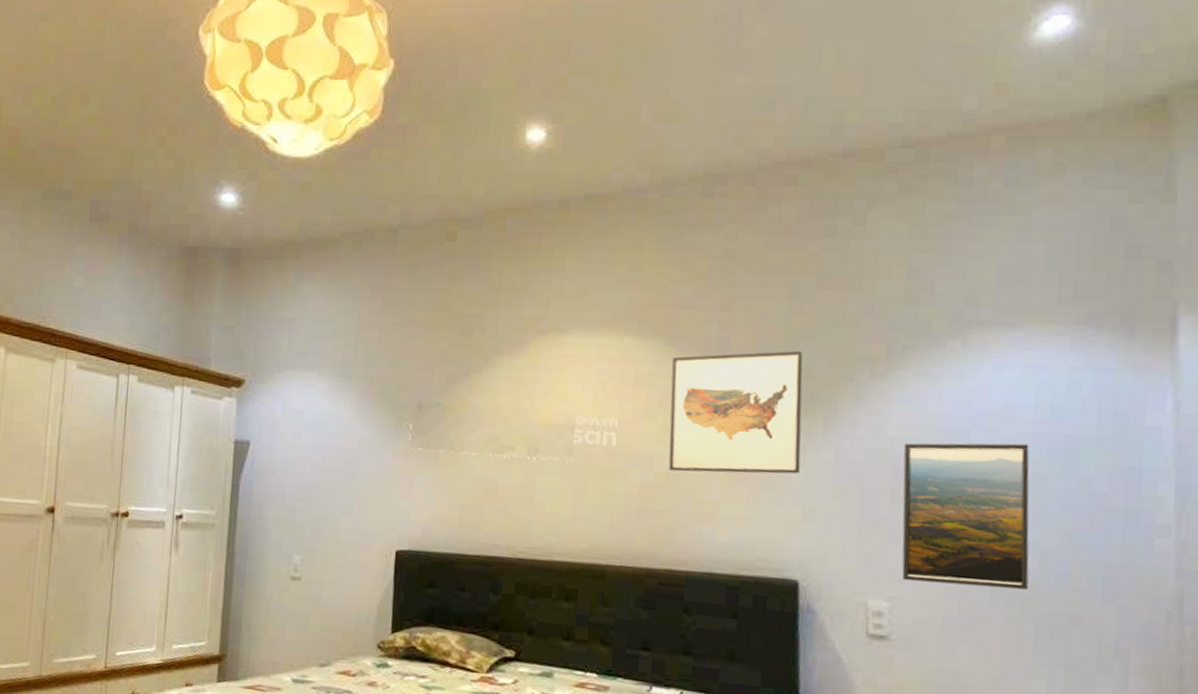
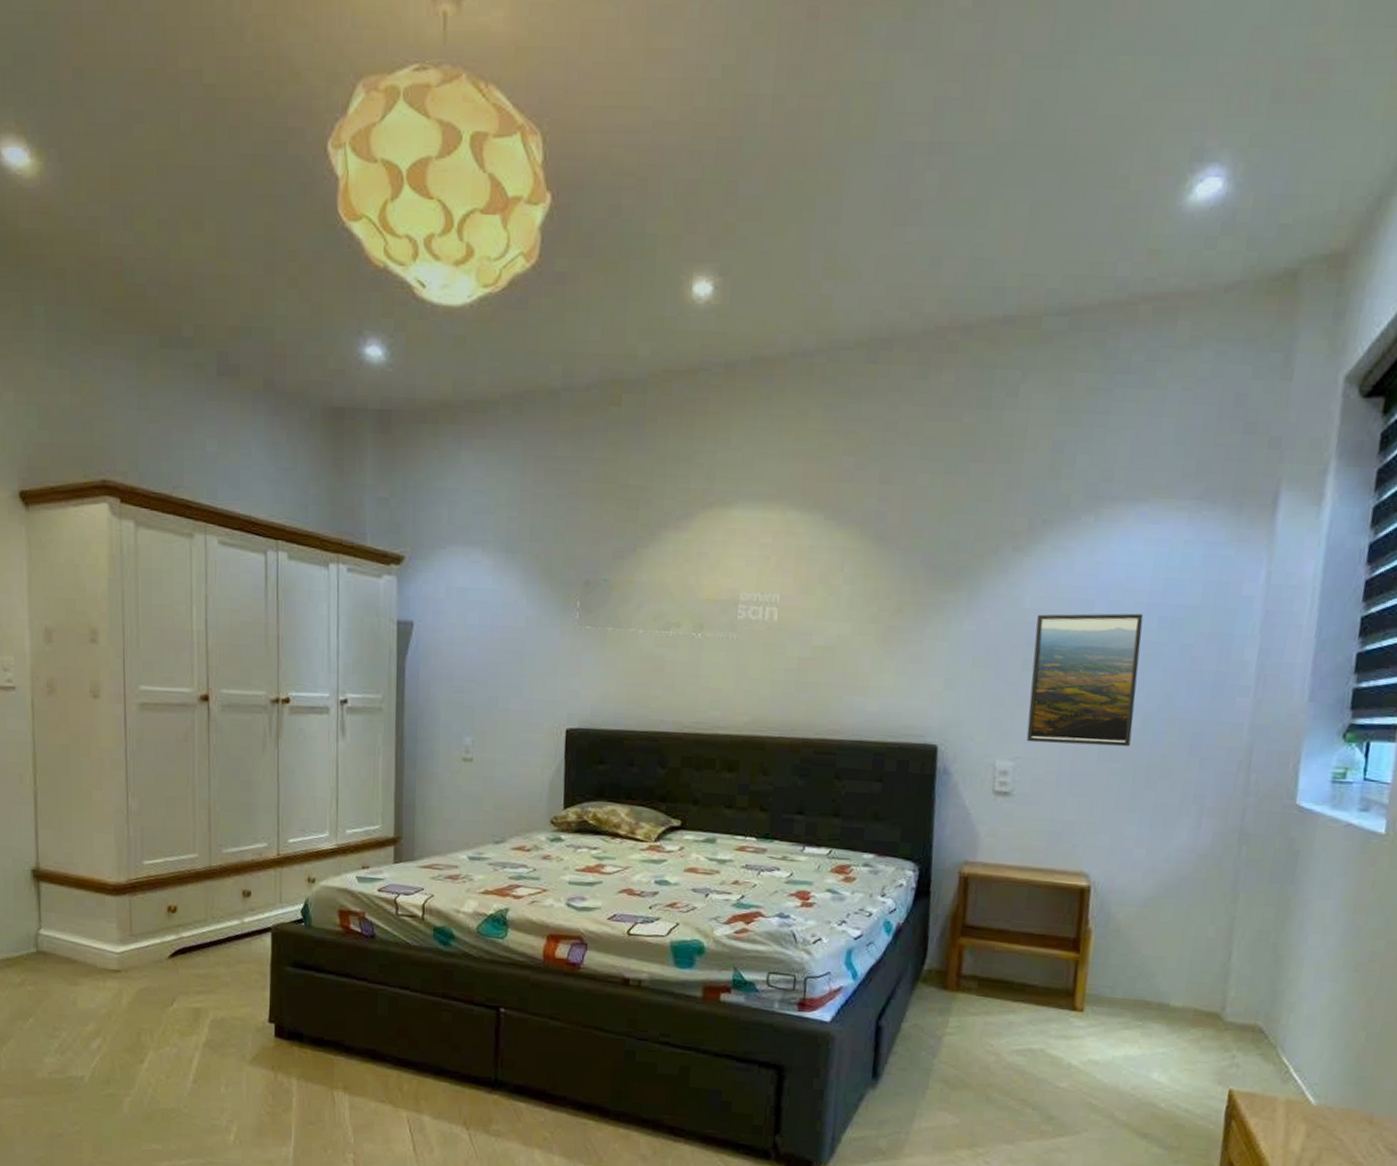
wall art: present [668,351,803,474] -> none [826,525,954,646]

